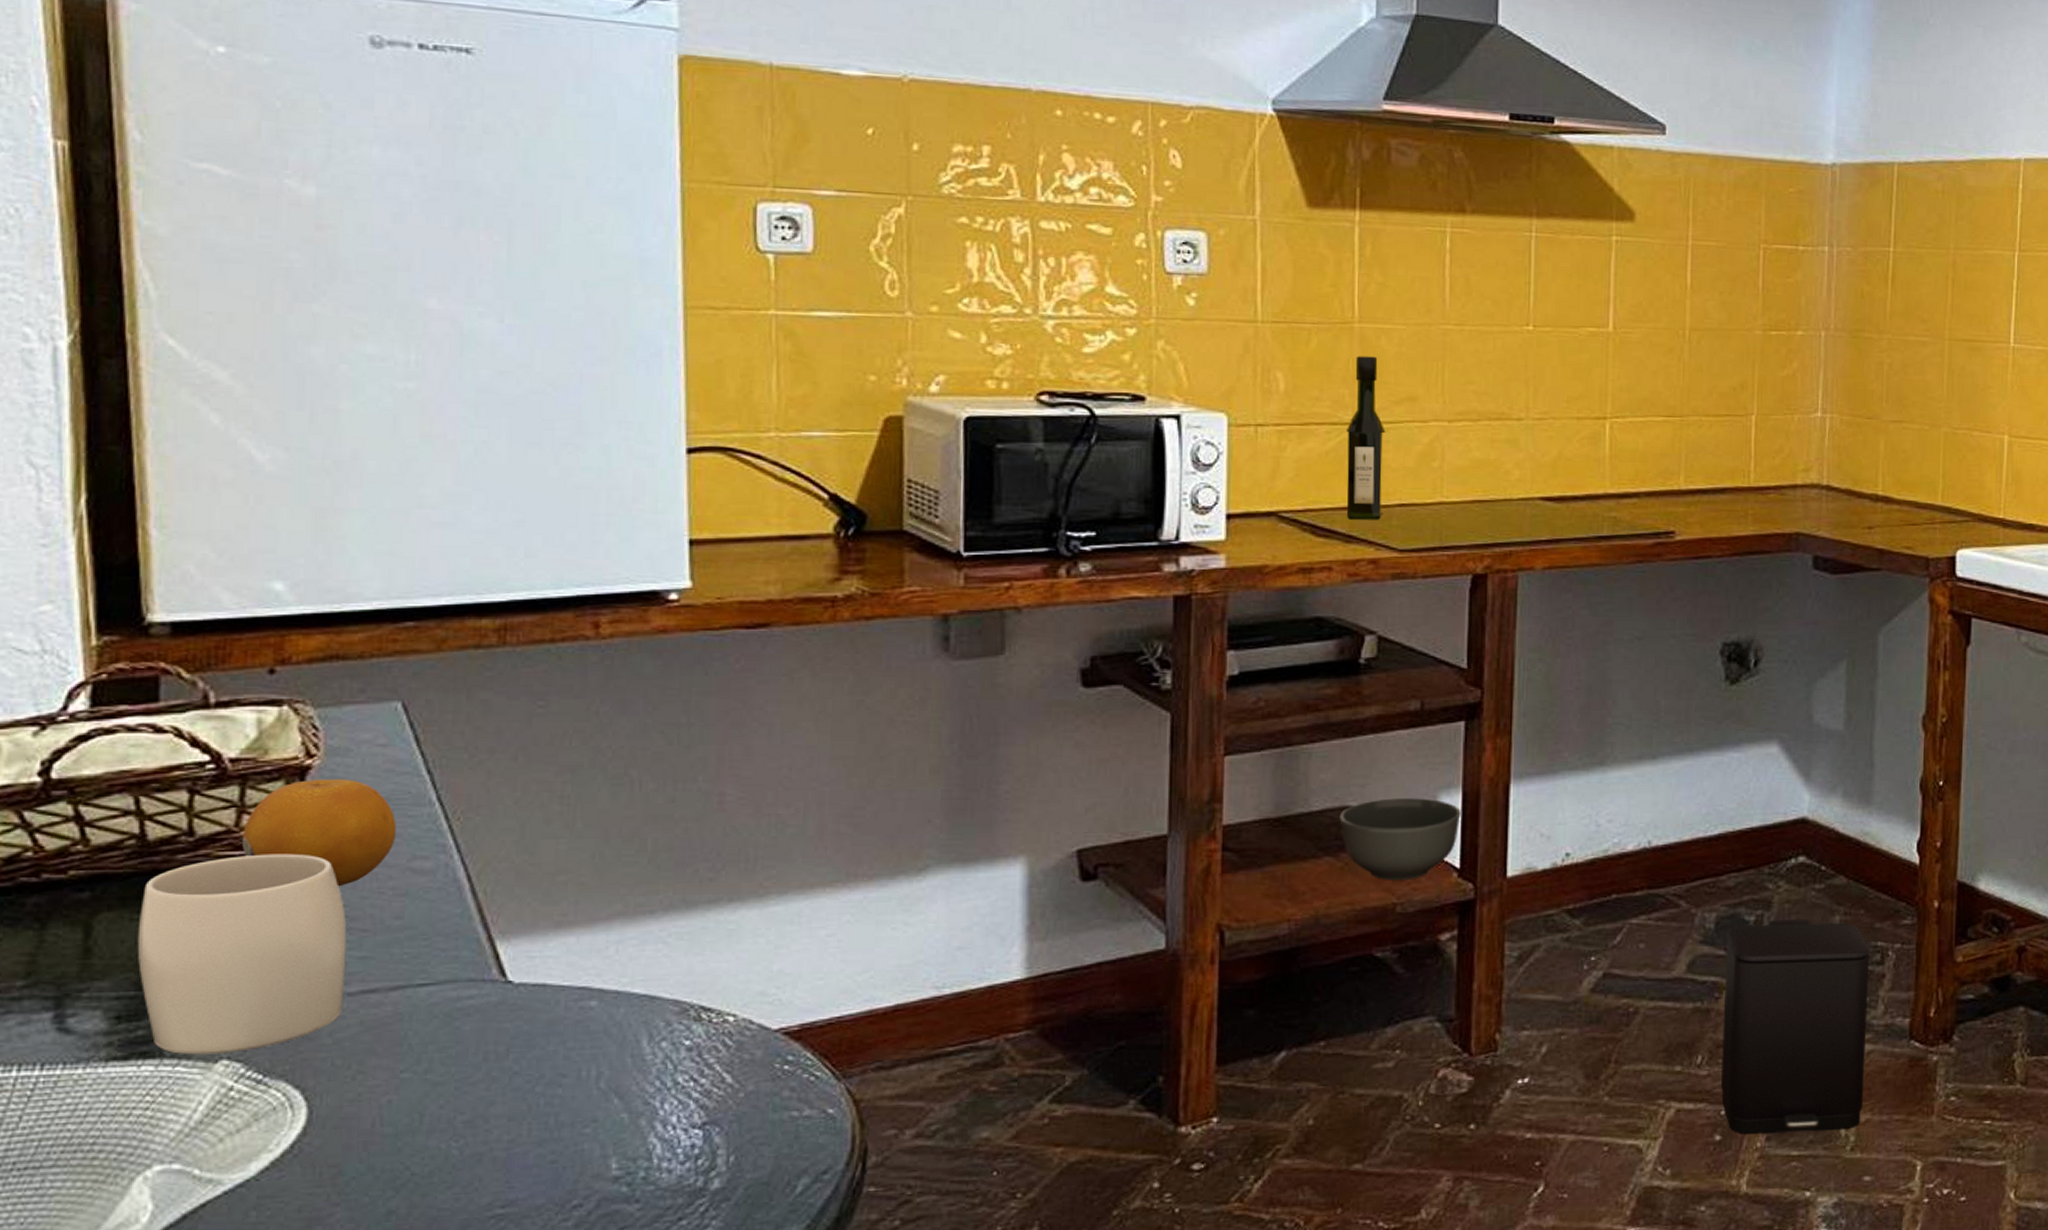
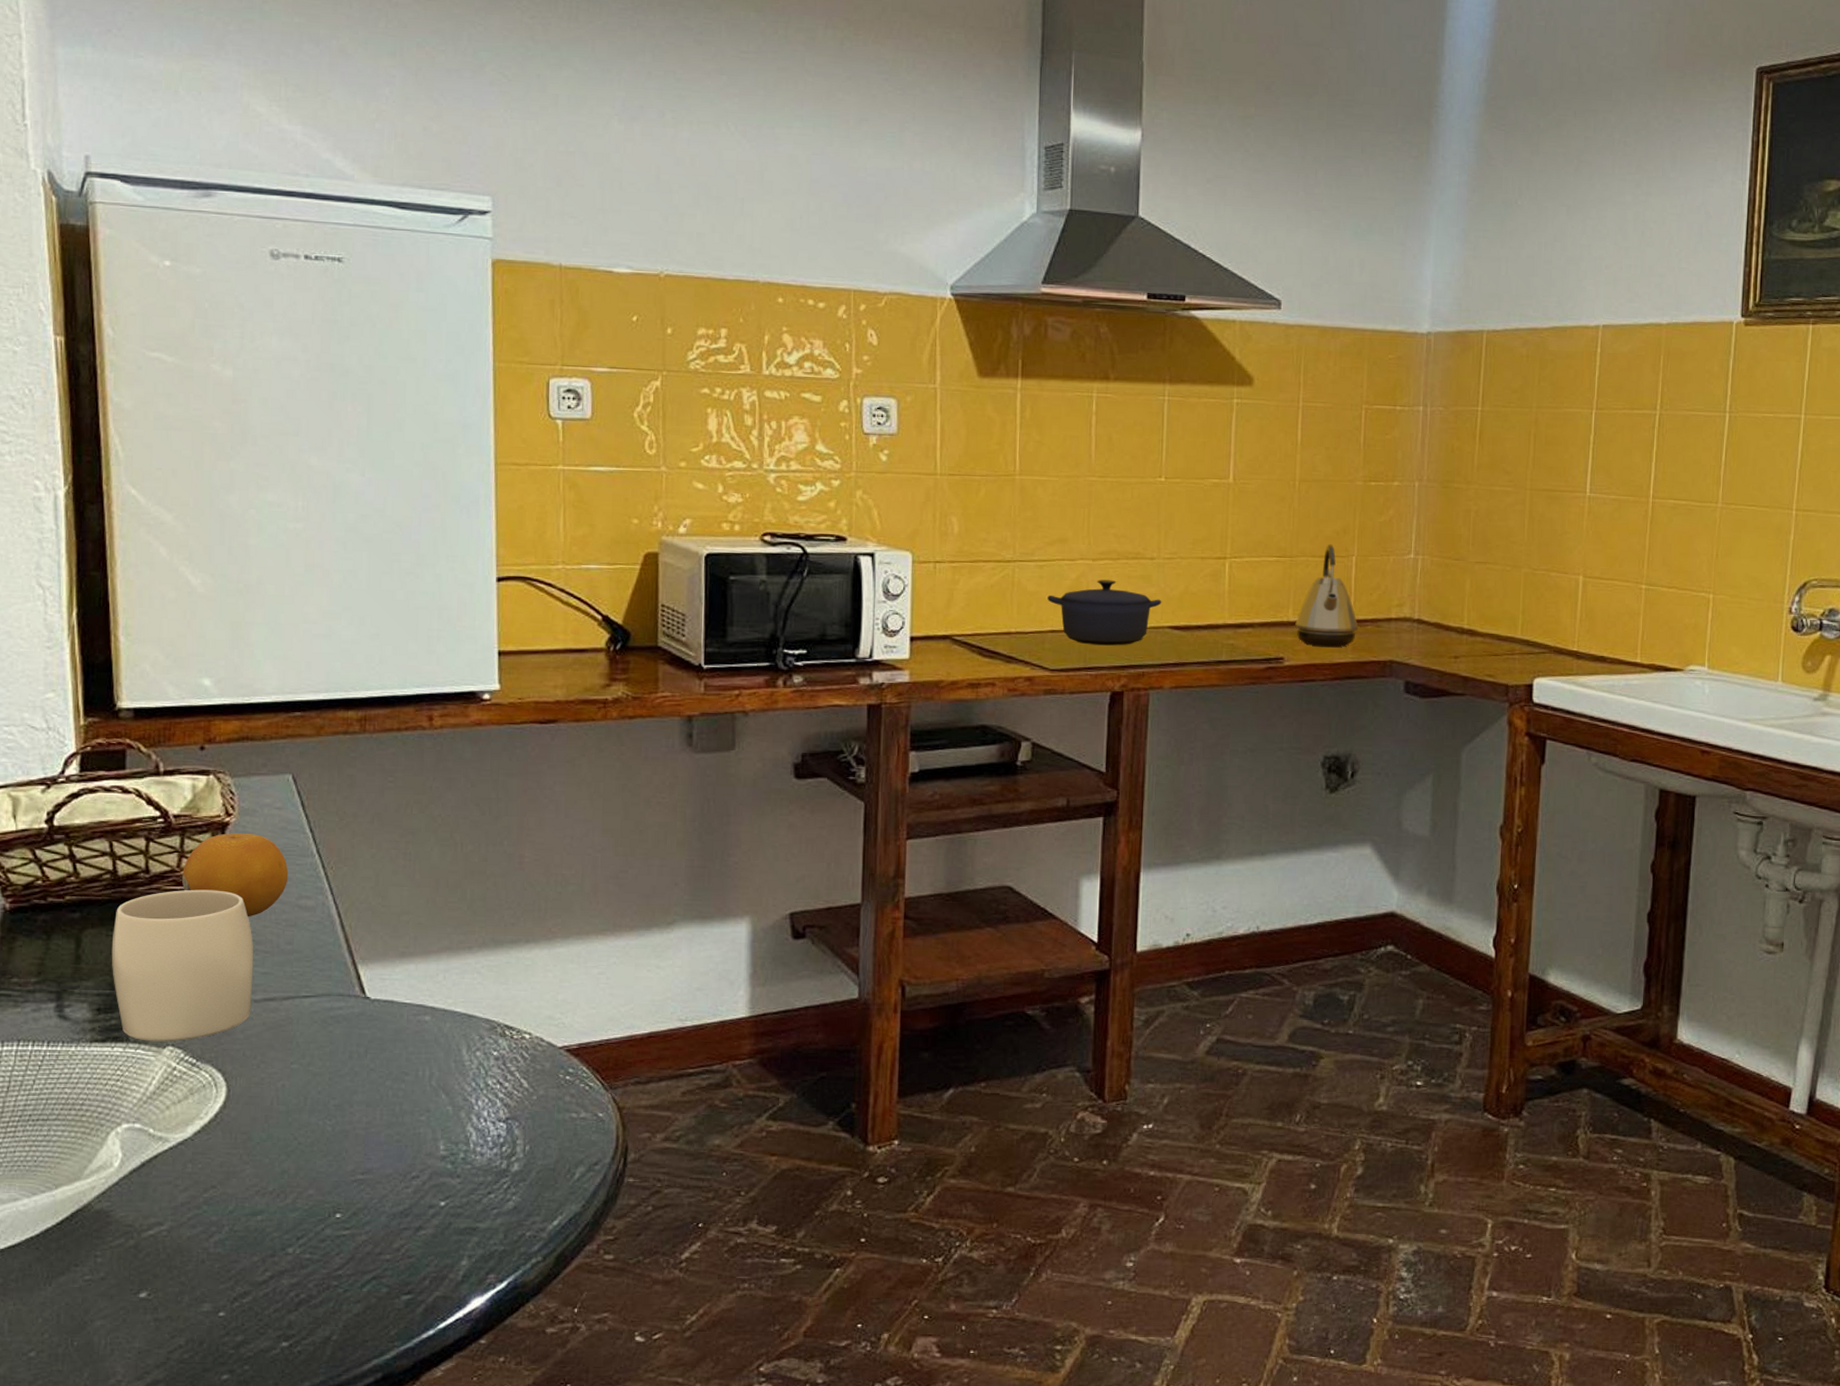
bowl: present [1339,798,1461,881] -> none [999,880,1099,951]
bottle: present [1345,356,1386,520] -> none [1007,503,1041,644]
cooking pot: none [1394,443,1532,521] -> present [1047,579,1162,646]
kettle: none [1687,401,1760,518] -> present [1295,544,1359,647]
pedal bin: present [1721,919,1870,1134] -> none [1317,1000,1450,1187]

